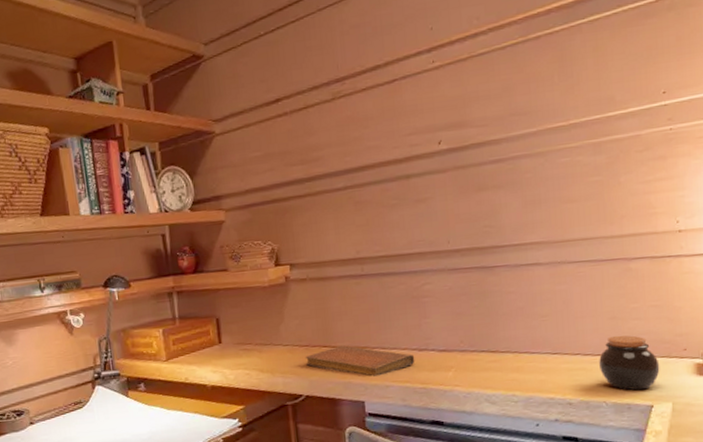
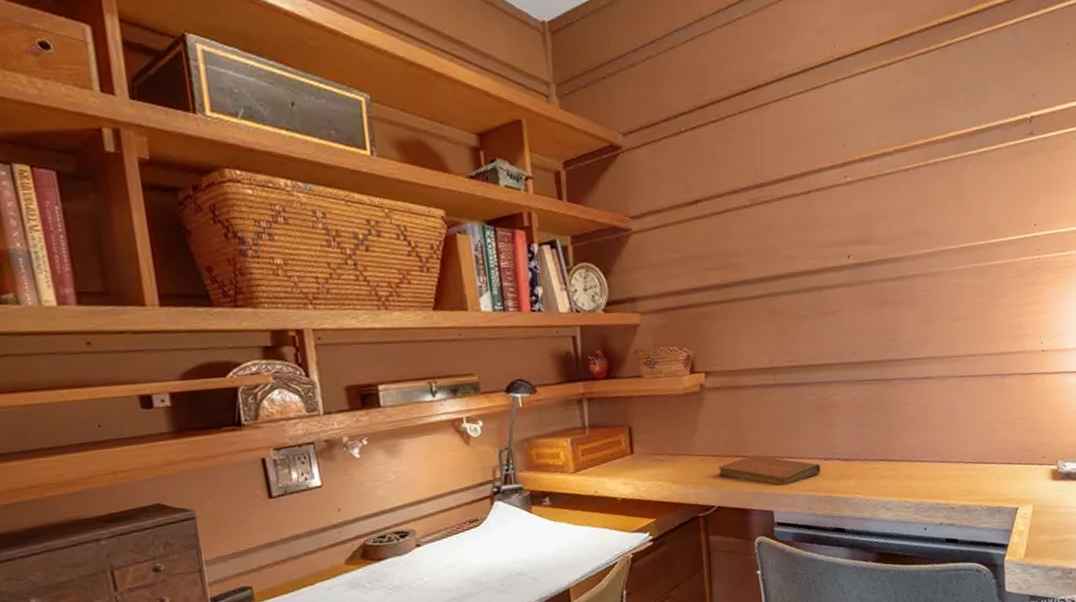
jar: present [599,335,660,391] -> none [977,444,1024,495]

